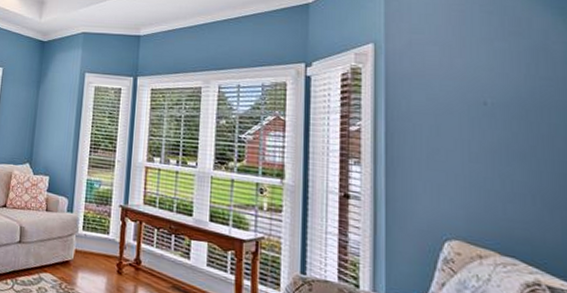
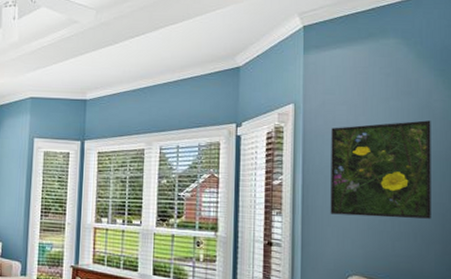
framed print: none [420,64,555,180] -> present [330,120,431,219]

